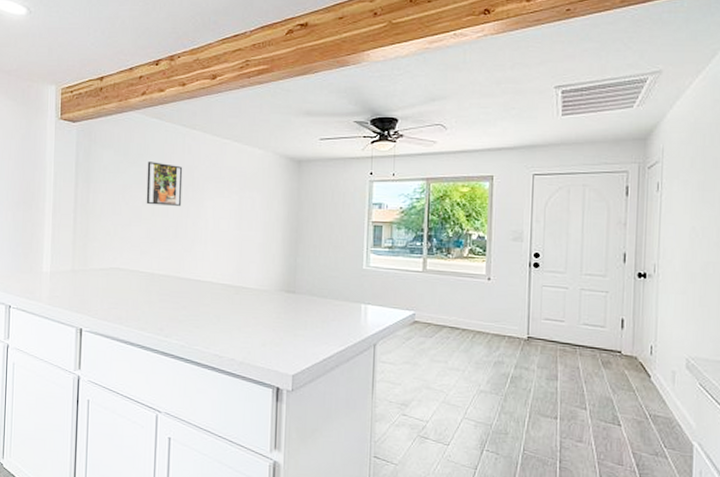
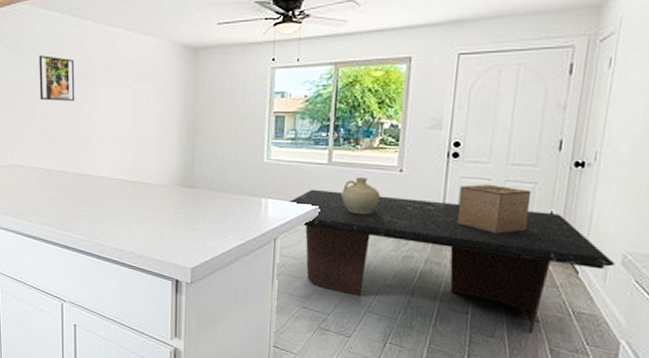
dining table: none [386,295,681,438] -> present [288,189,615,335]
ceramic jug: none [435,285,471,320] -> present [341,178,380,214]
decorative box: none [541,292,604,340] -> present [456,184,532,234]

